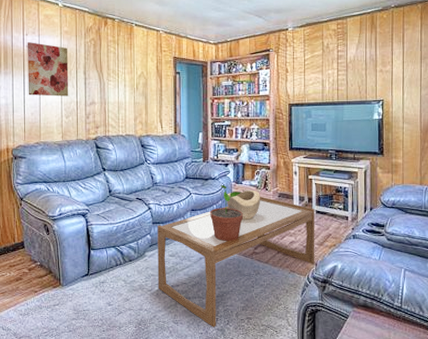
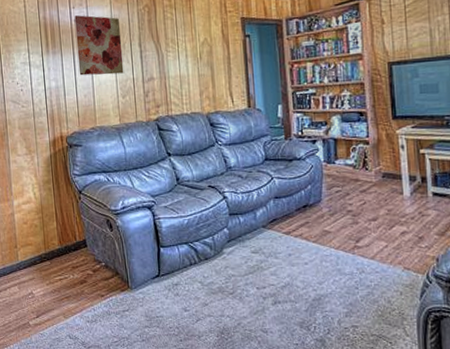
coffee table: present [157,196,315,327] -> none [235,177,436,337]
potted plant: present [210,185,244,241] -> none [297,166,340,233]
decorative bowl: present [226,189,260,220] -> none [317,170,360,207]

